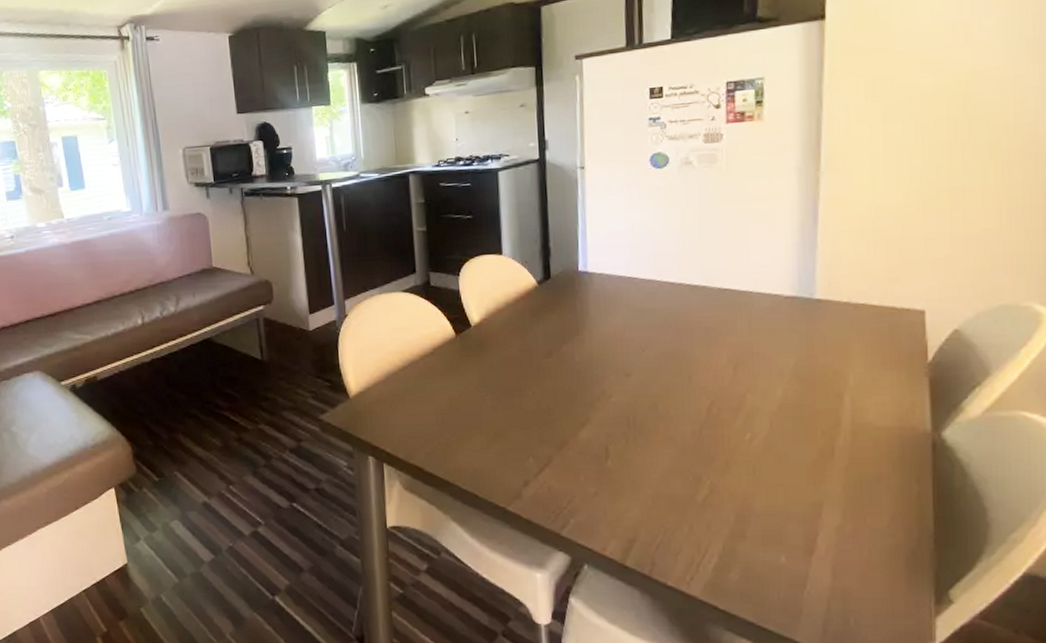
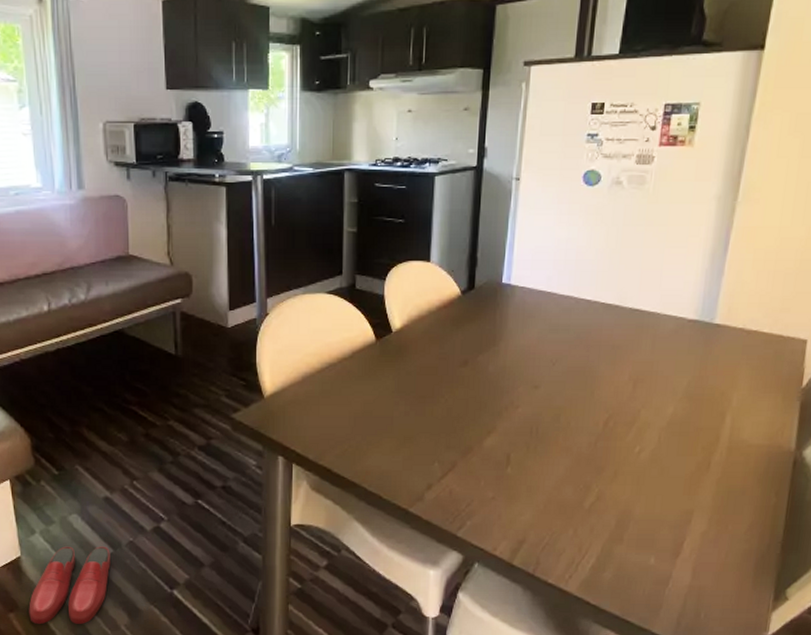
slippers: none [137,552,213,634] -> present [29,546,111,625]

